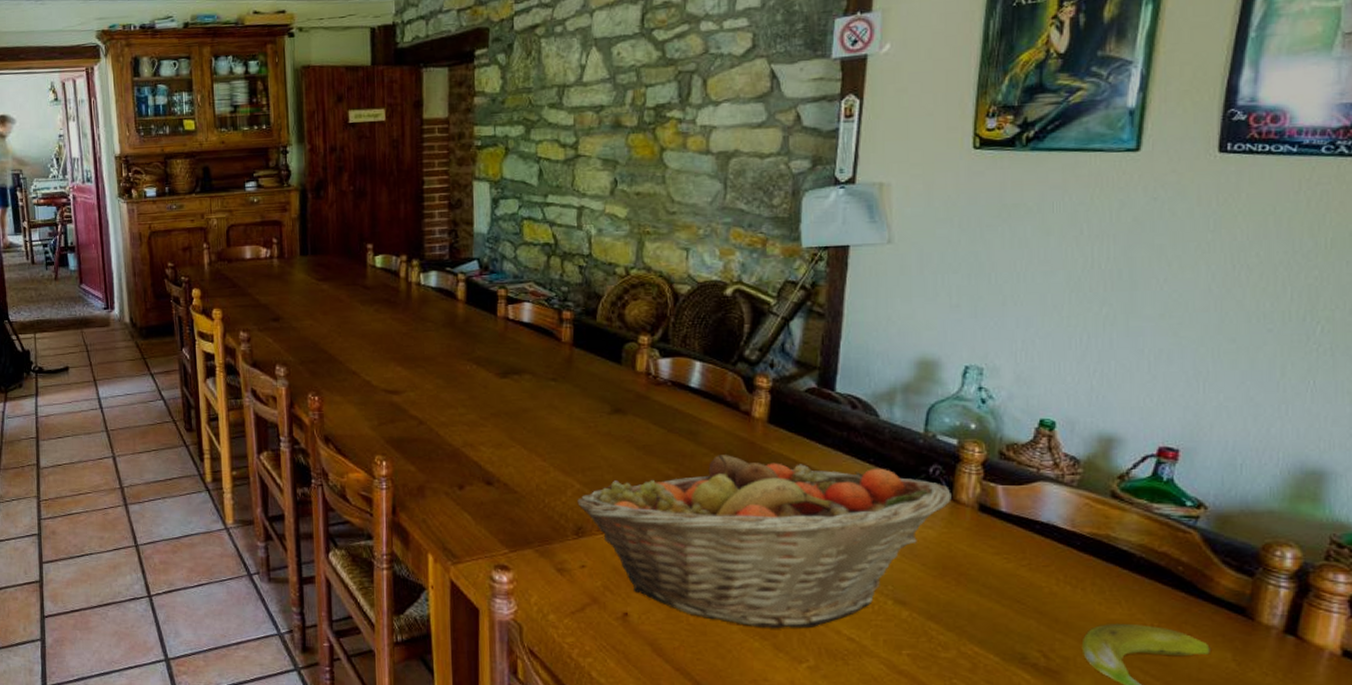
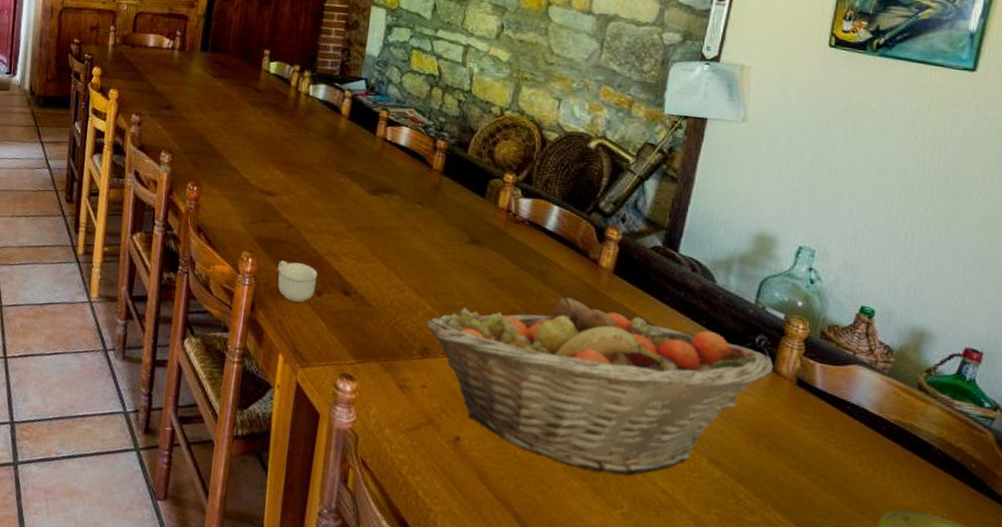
cup: none [414,459,457,499] -> present [277,260,318,302]

